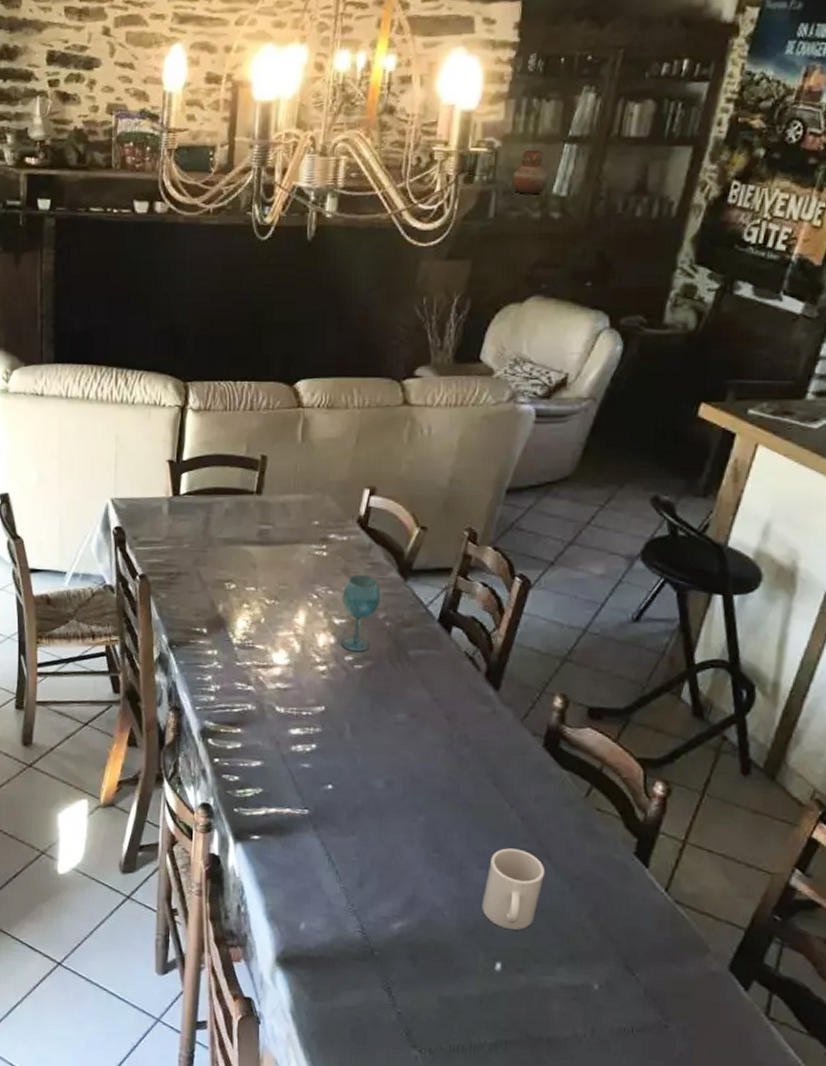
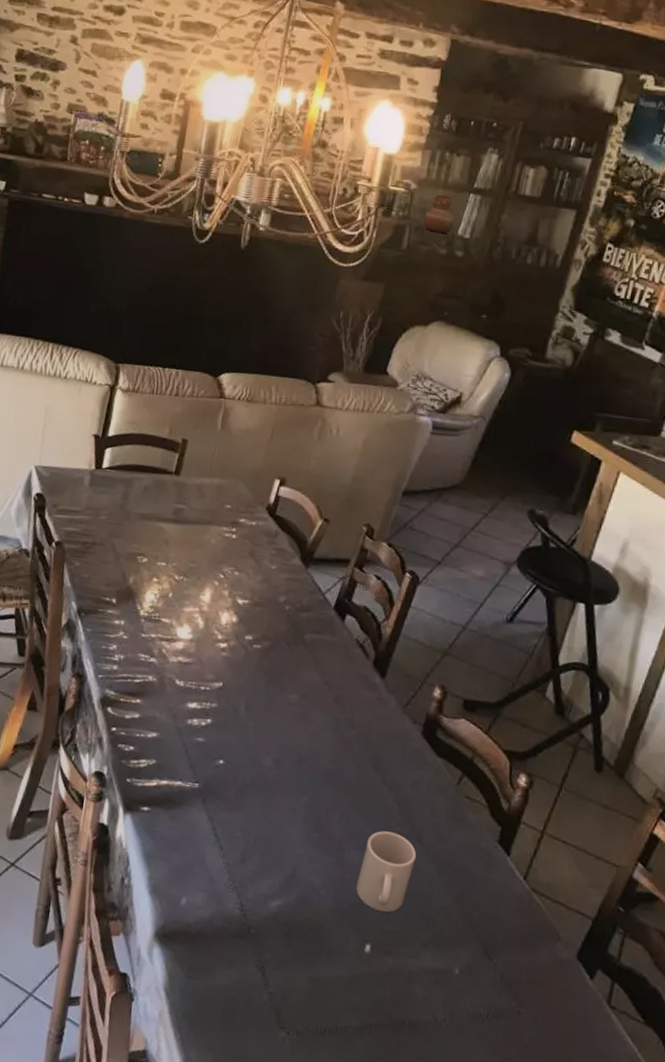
wine glass: present [341,574,381,652] -> none [243,558,283,633]

